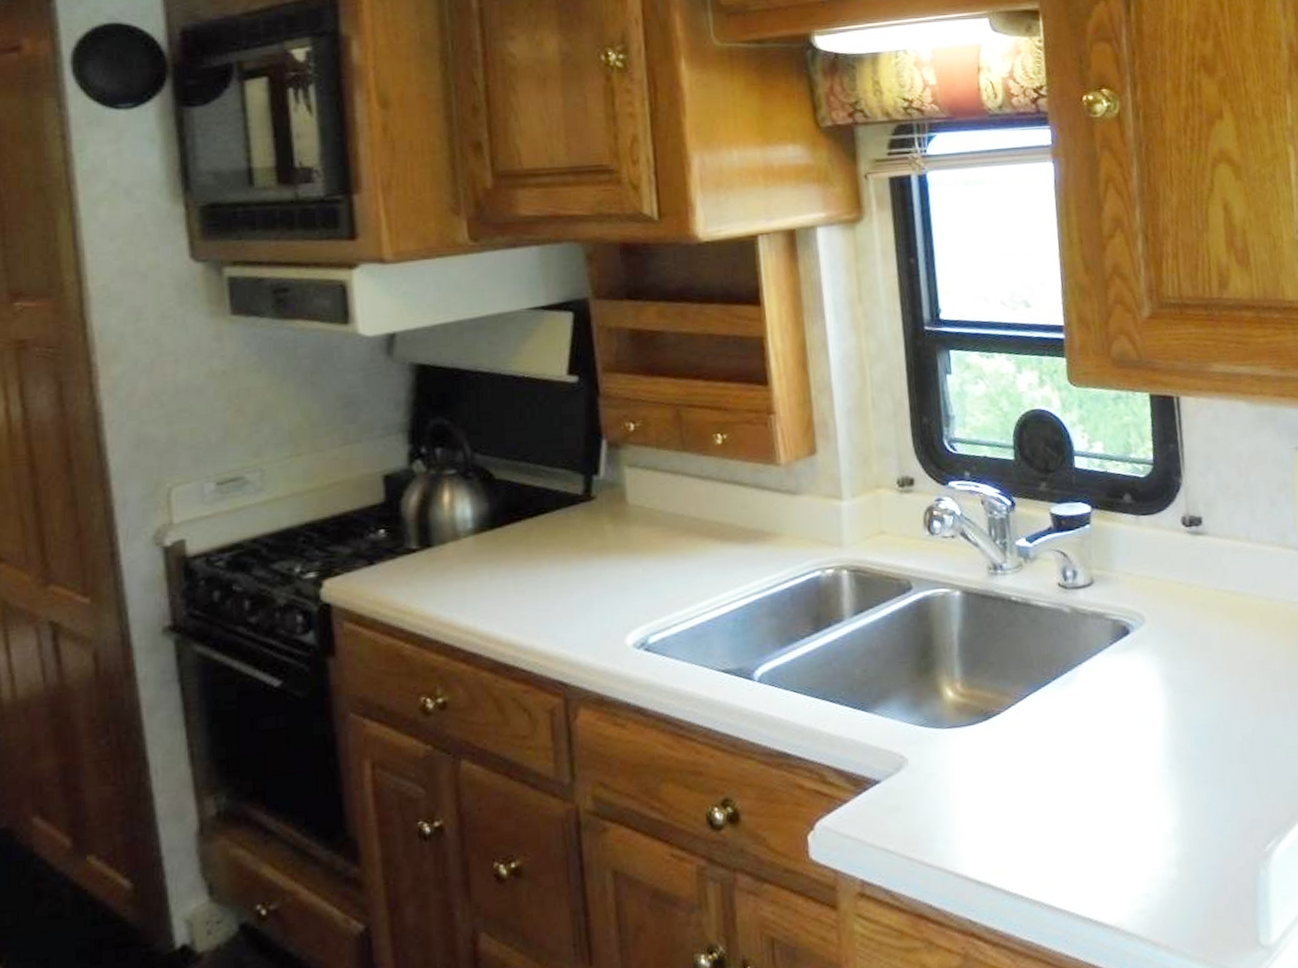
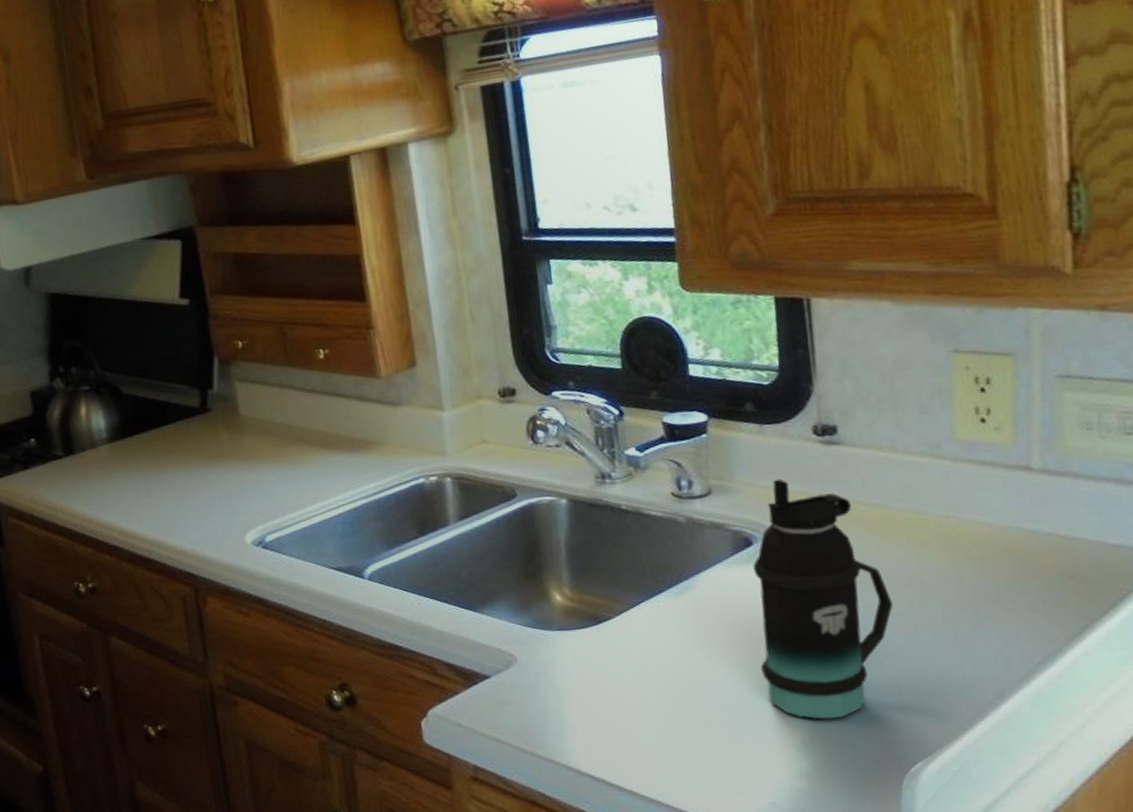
bottle: none [1129,568,1249,805] -> present [753,478,893,720]

